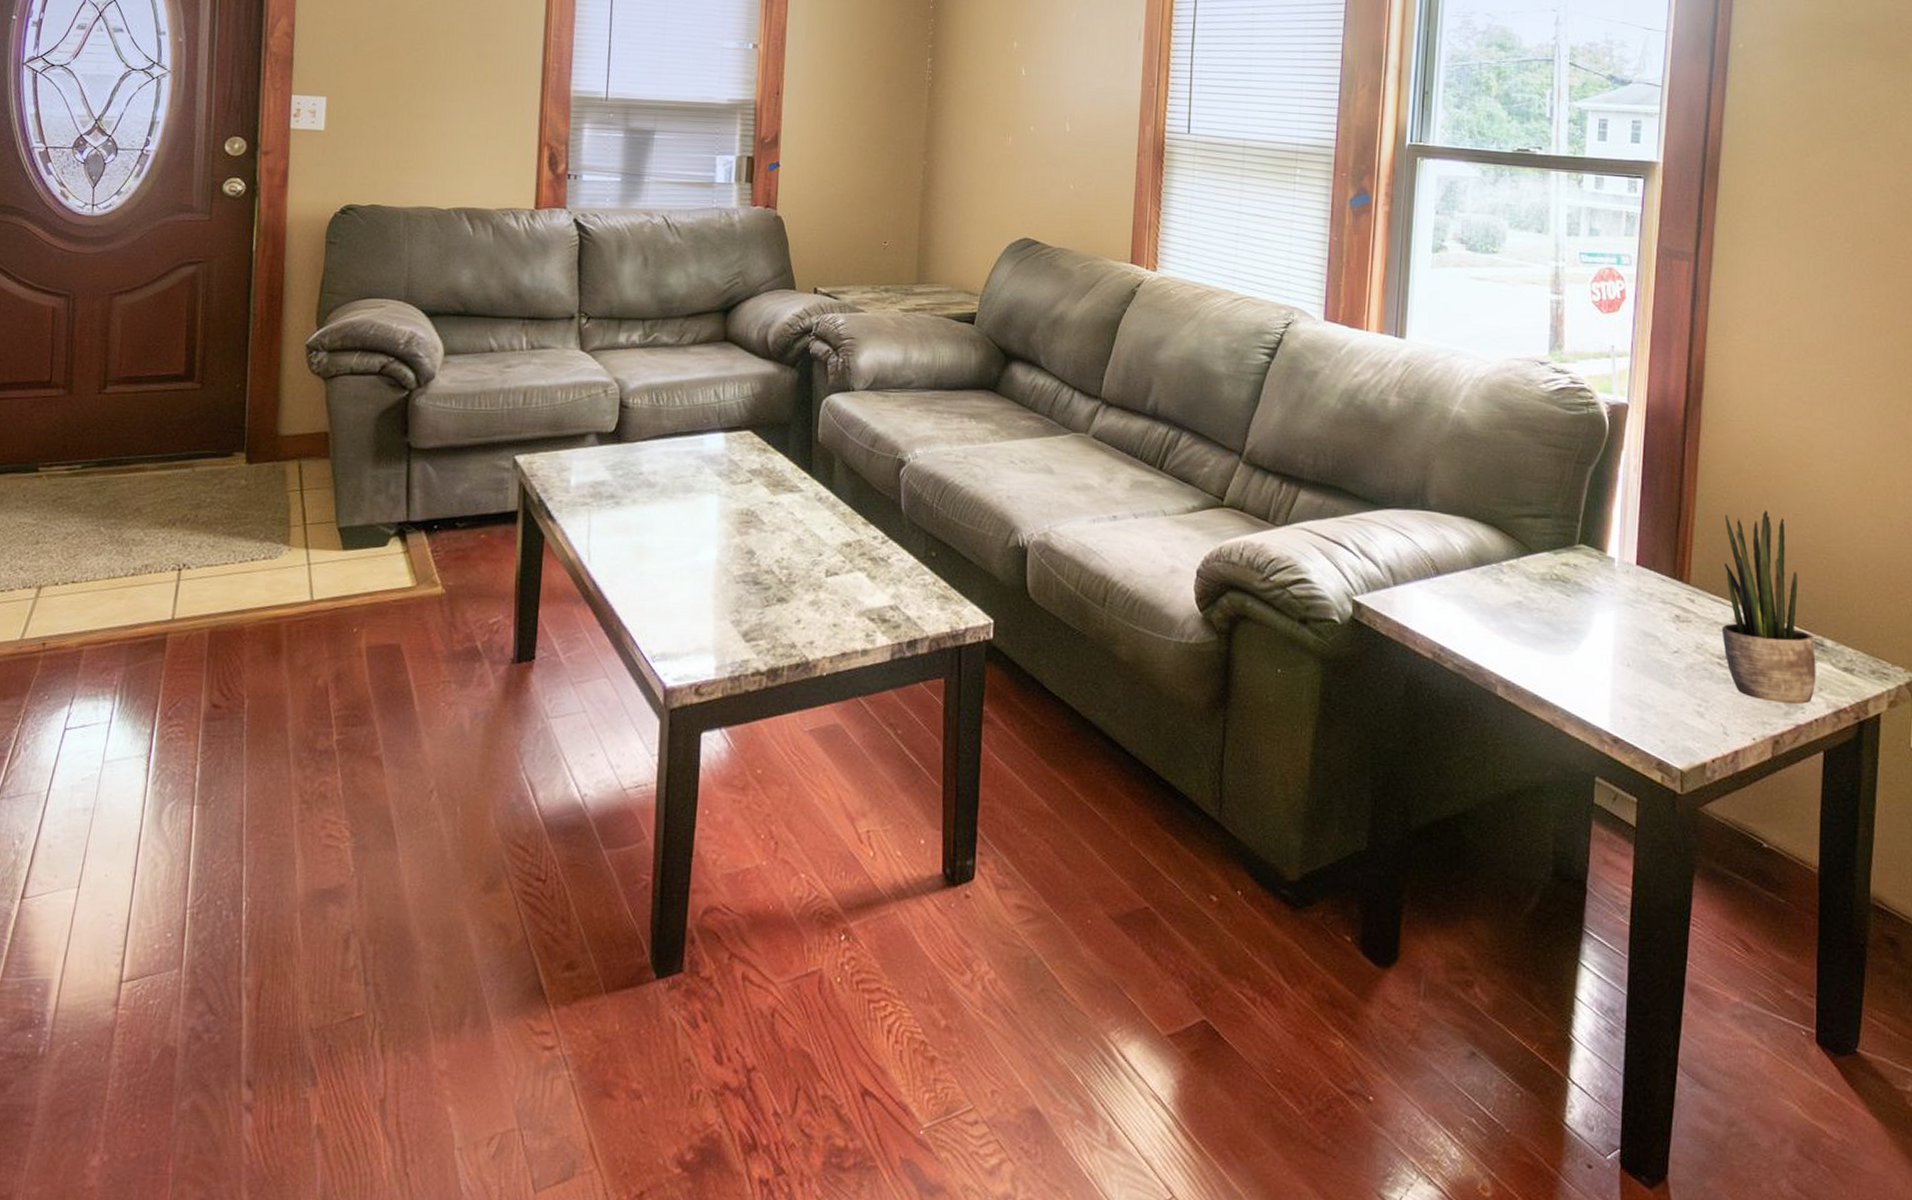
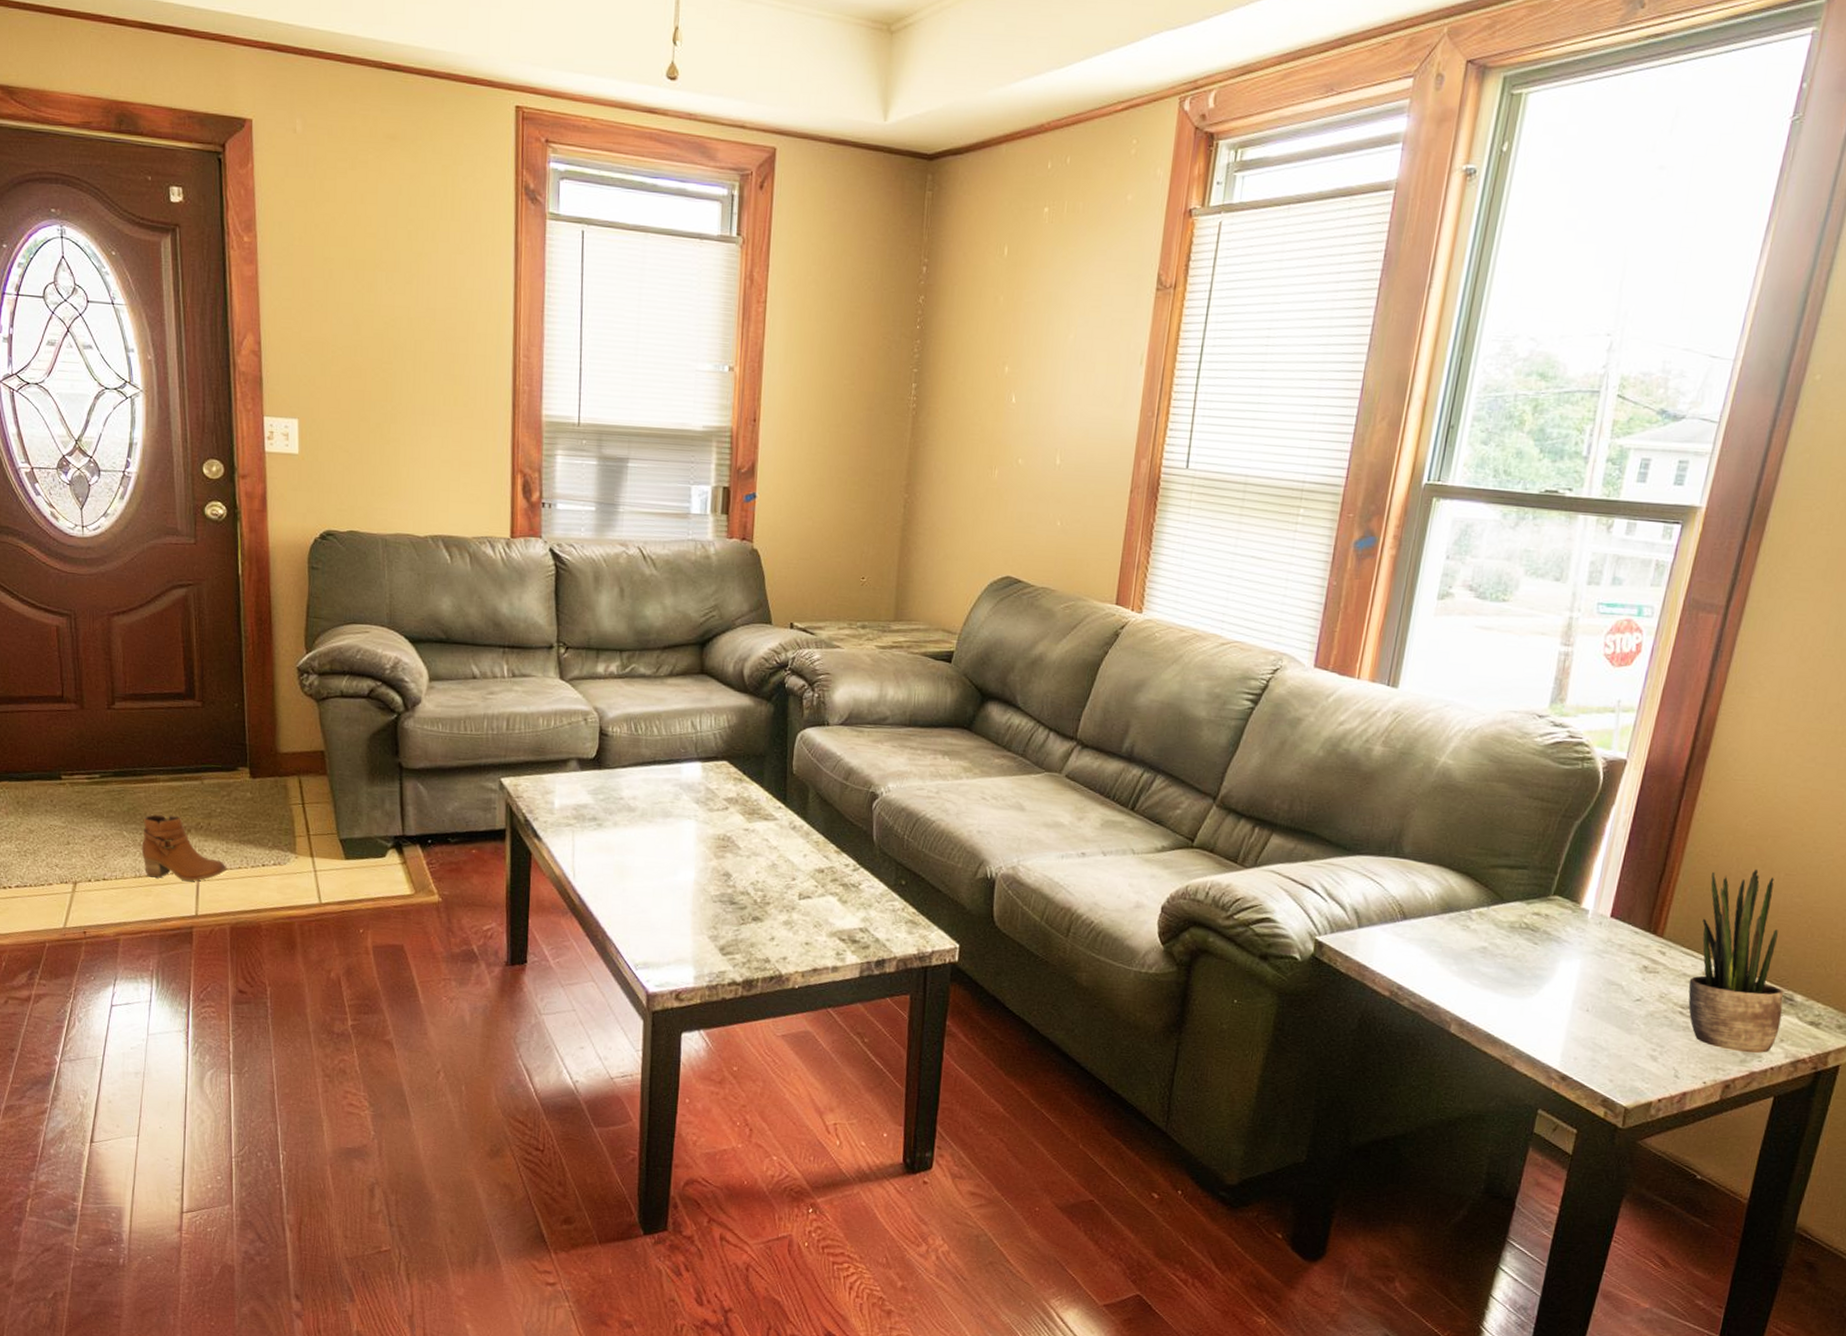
boot: none [118,507,213,581] -> present [141,814,228,882]

